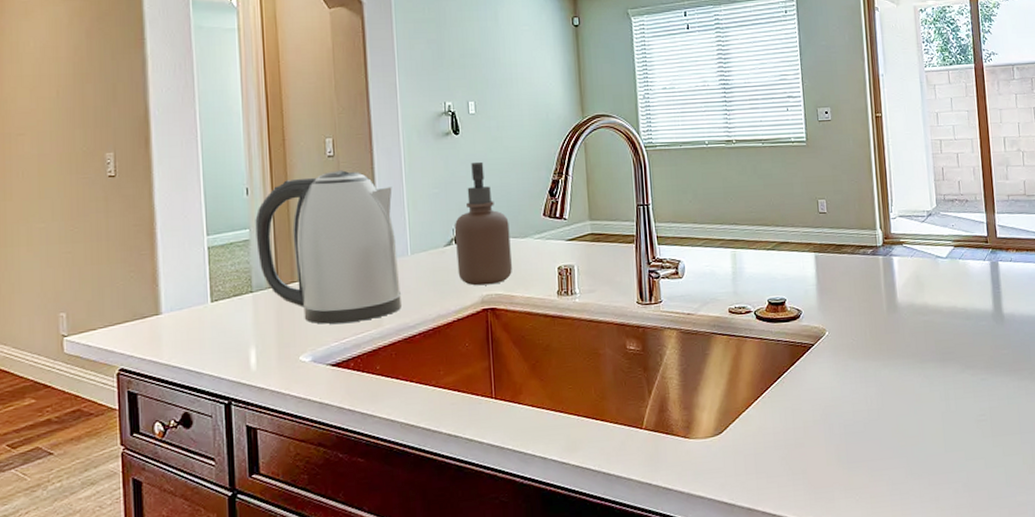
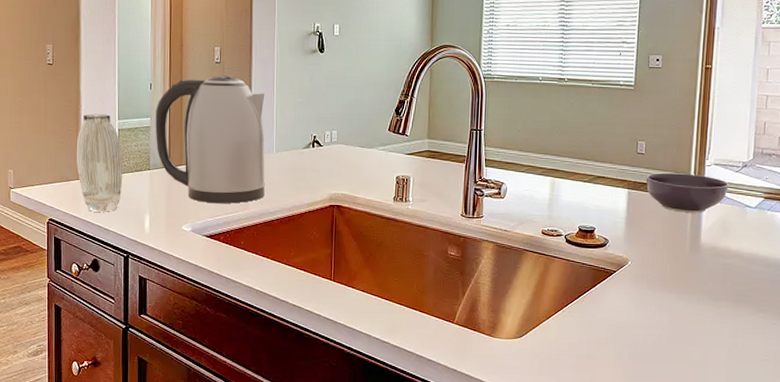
vase: none [152,230,218,353] -> present [76,114,123,212]
soap dispenser: present [454,161,512,286] -> none [312,78,359,185]
bowl: none [831,229,918,272] -> present [646,173,730,213]

